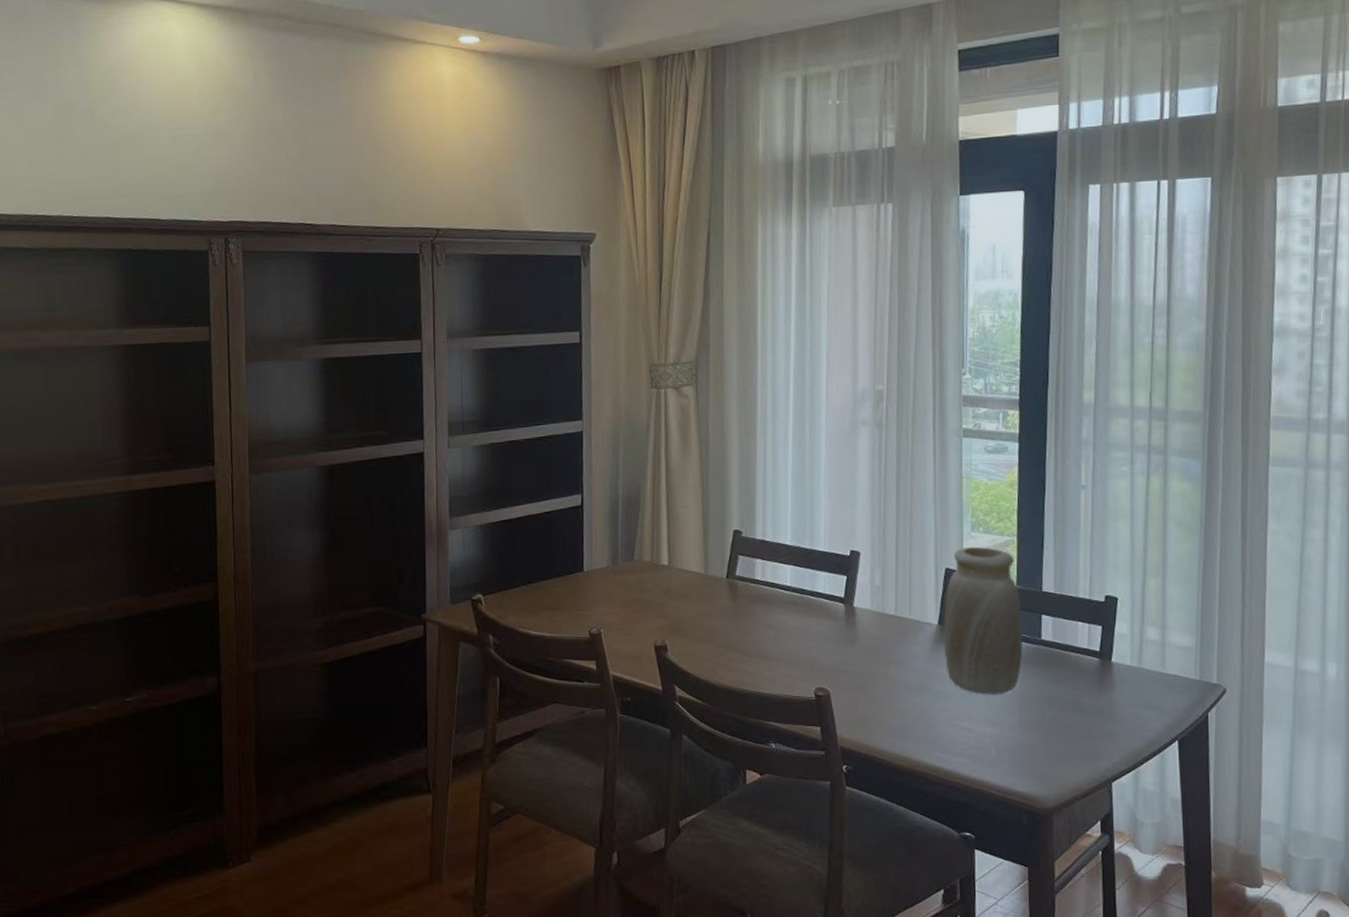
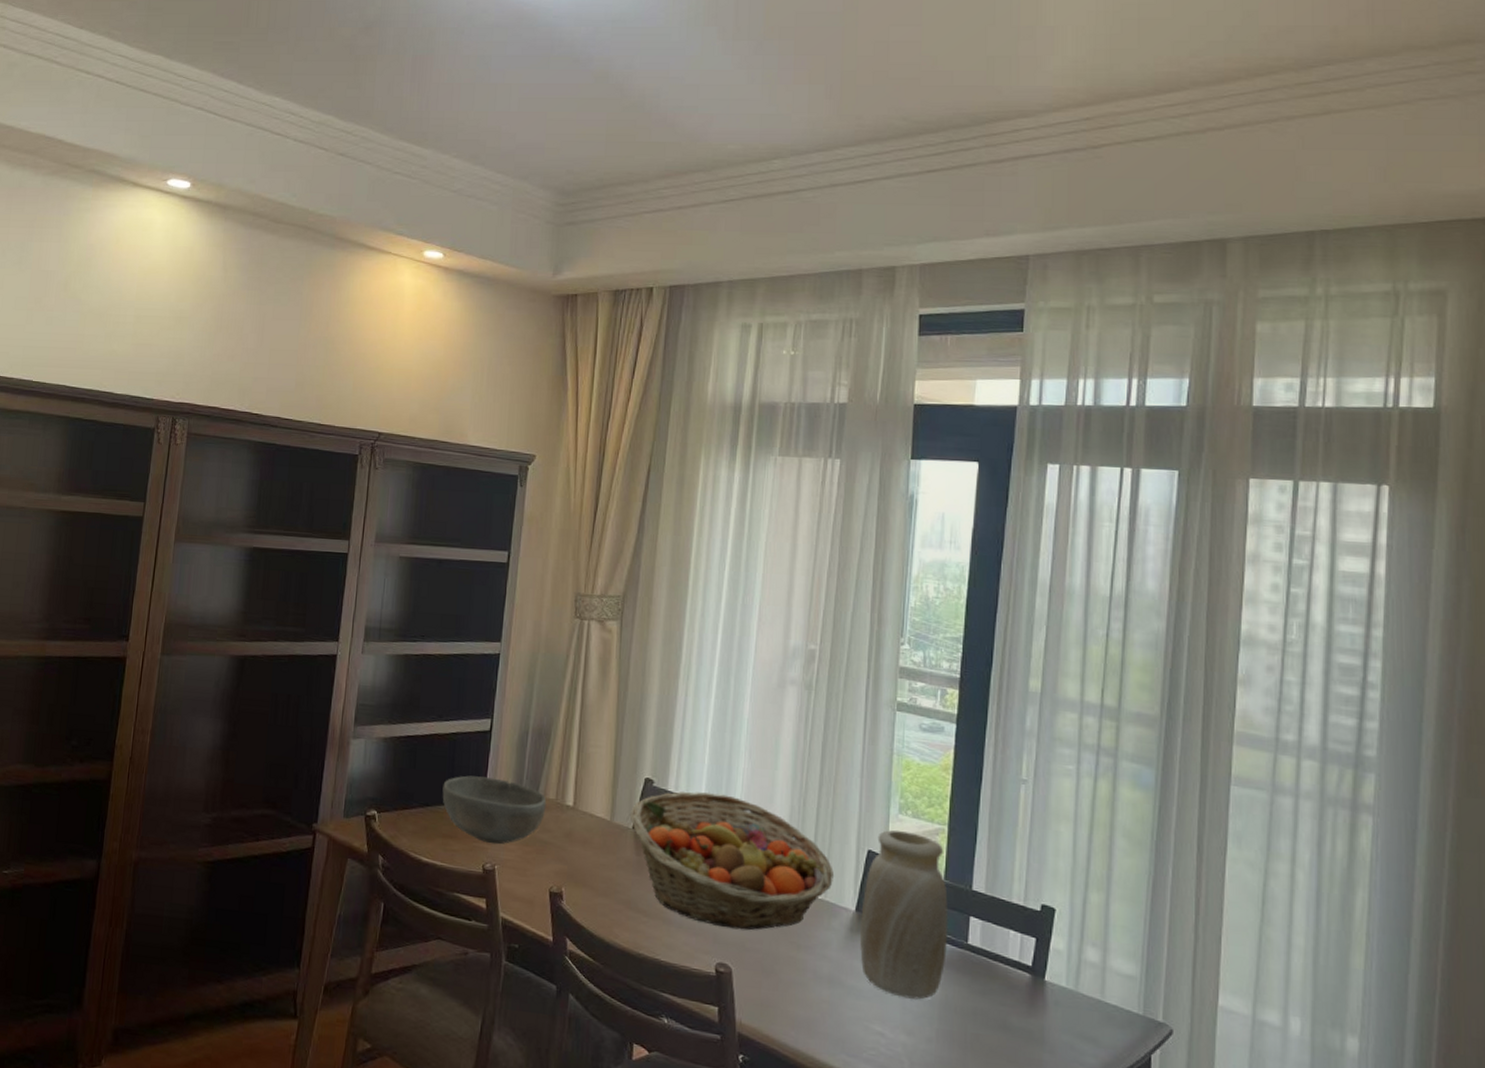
bowl: none [542,549,643,610] -> present [442,775,547,845]
fruit basket: none [722,535,916,656] -> present [629,792,834,931]

